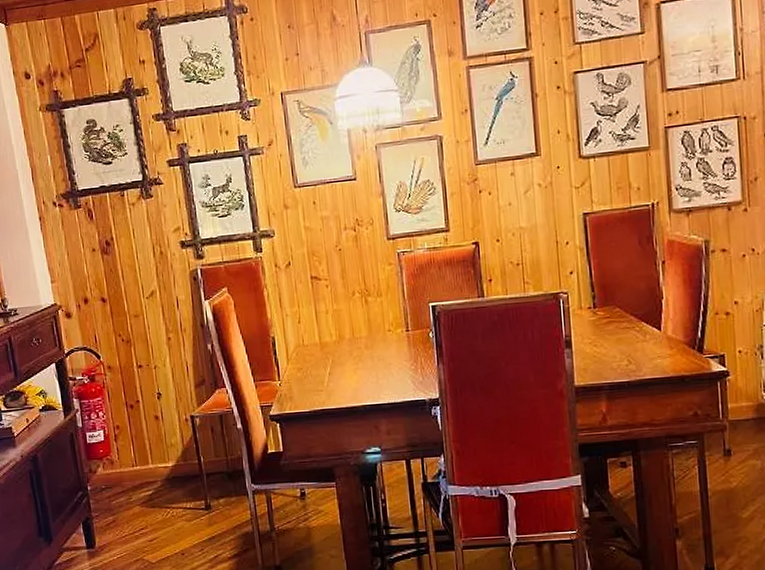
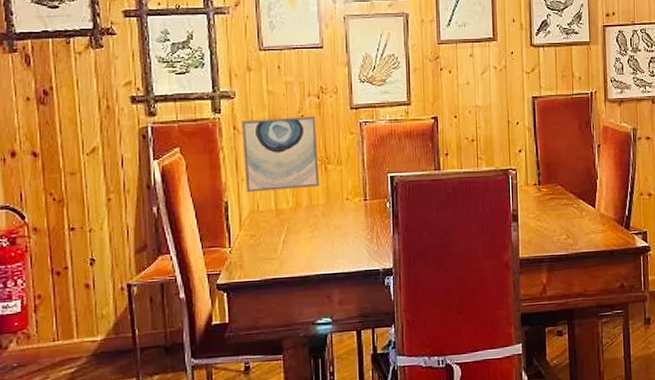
wall art: none [282,249,362,328] -> present [242,116,320,193]

